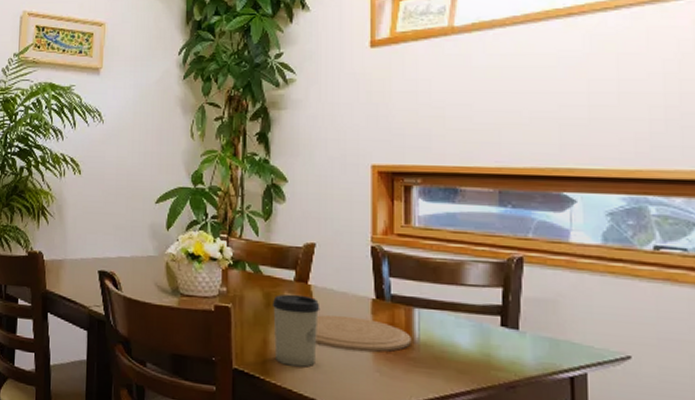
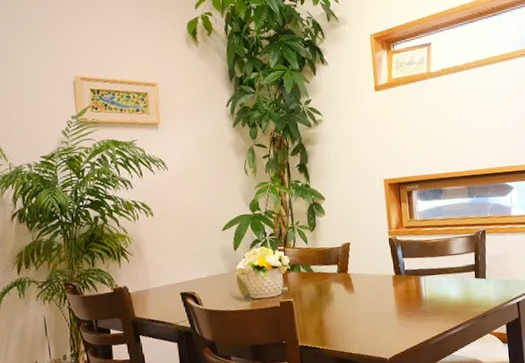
cup: present [272,294,320,367] -> none [323,282,358,335]
plate: present [315,315,411,352] -> none [355,290,421,316]

